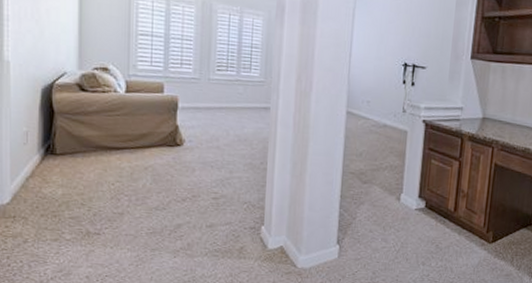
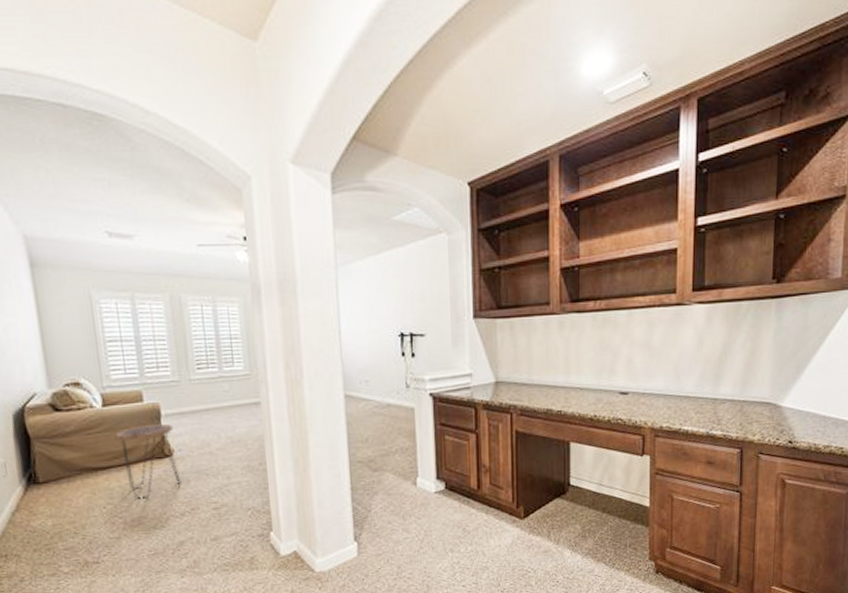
side table: none [133,114,187,181] -> present [115,423,181,499]

